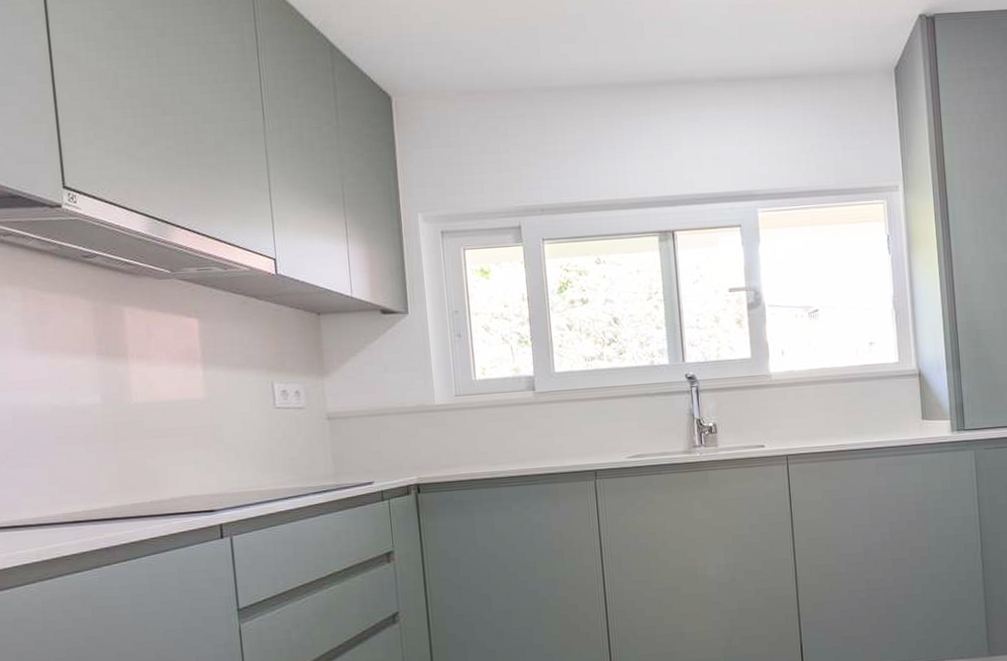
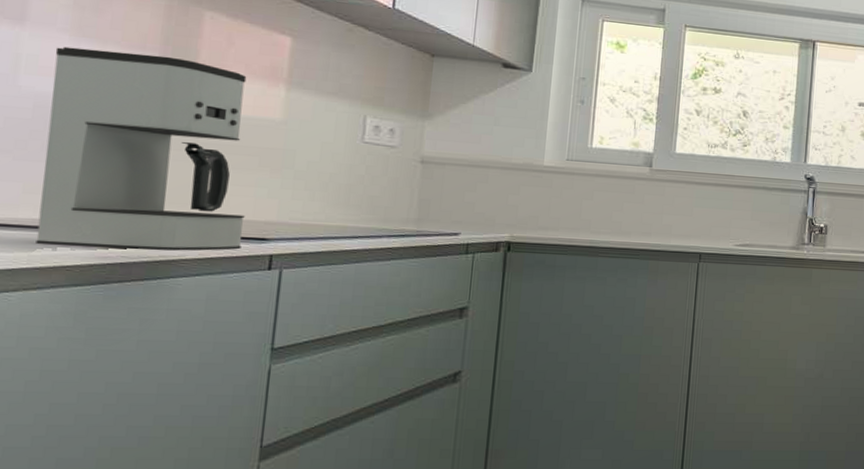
coffee maker: none [18,355,196,539] -> present [36,46,247,251]

